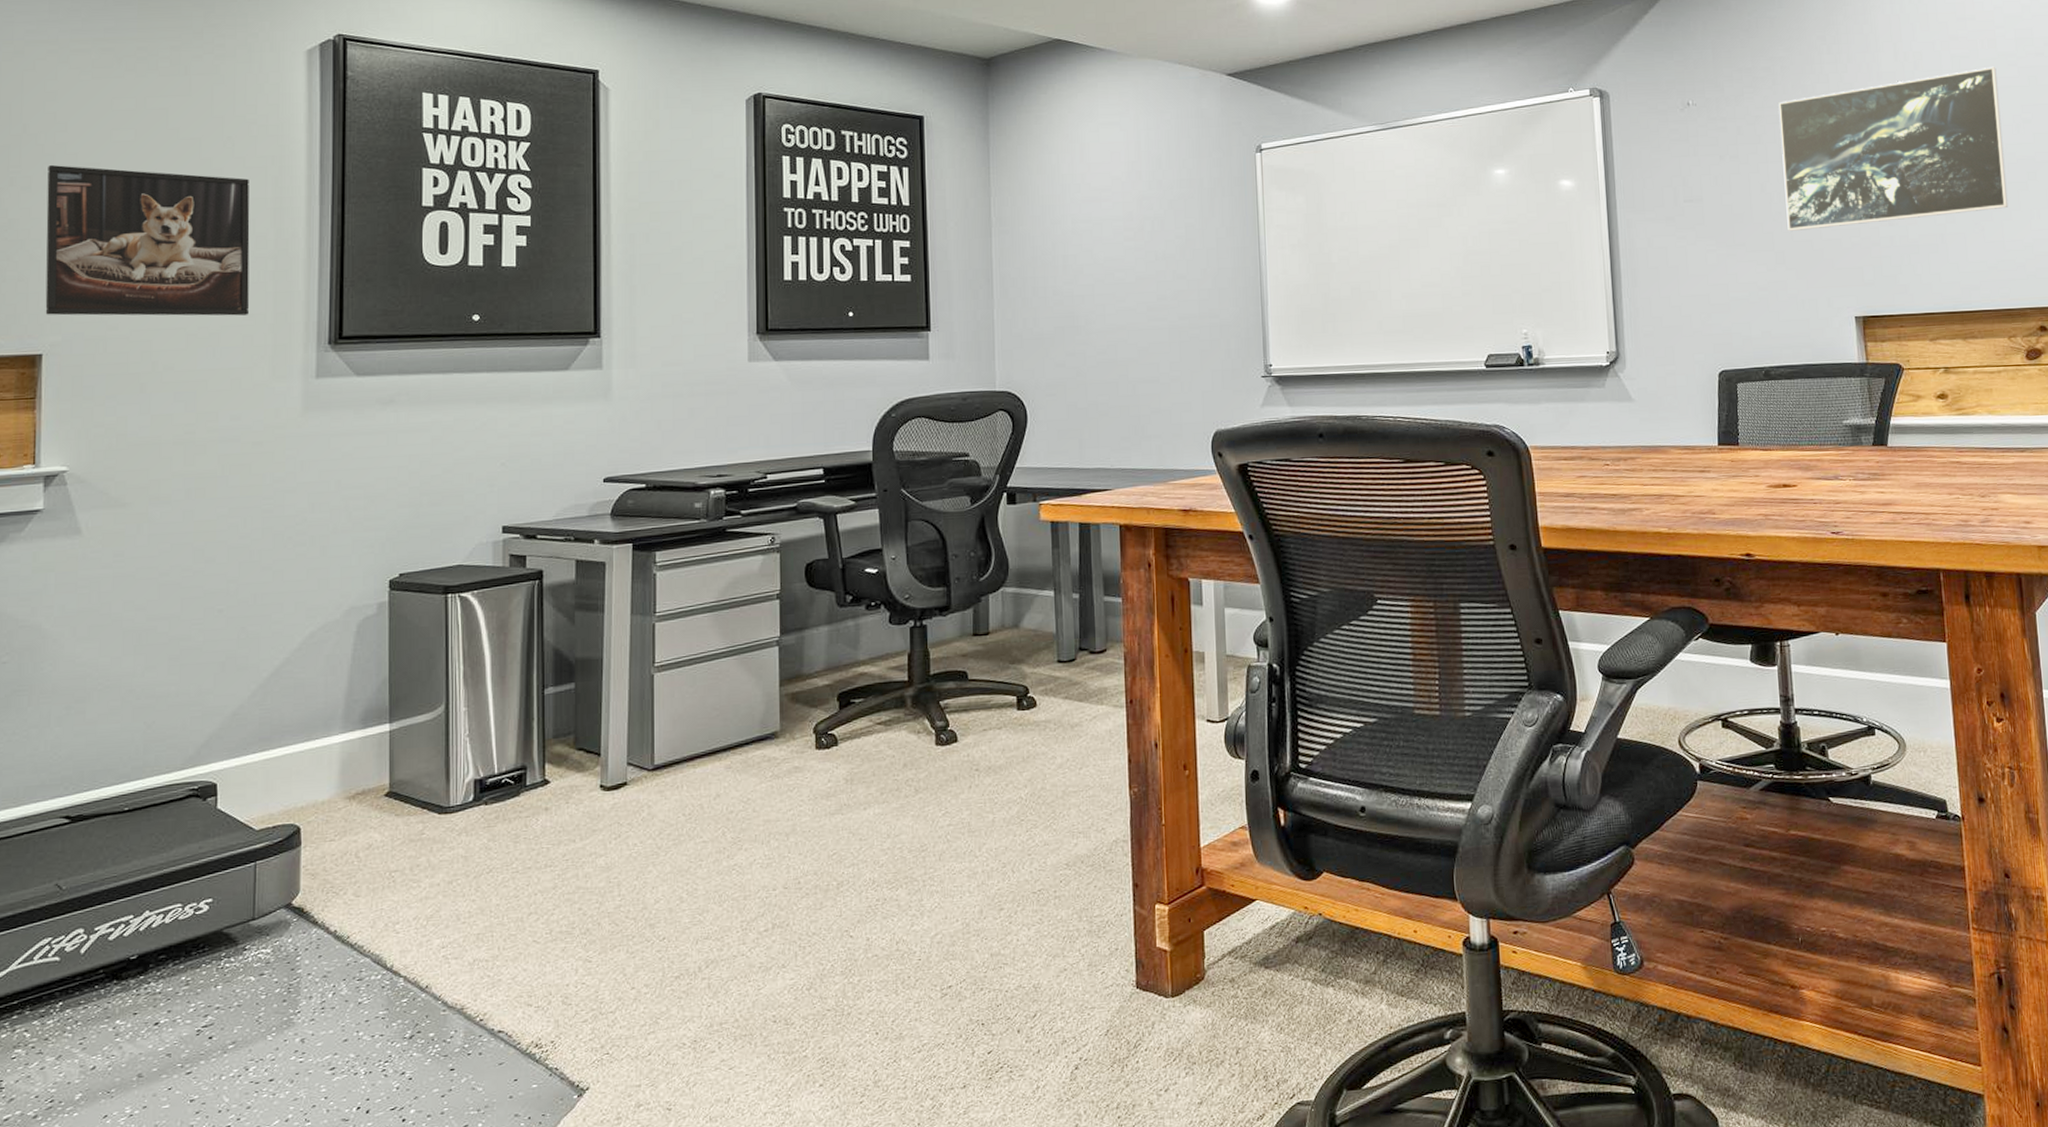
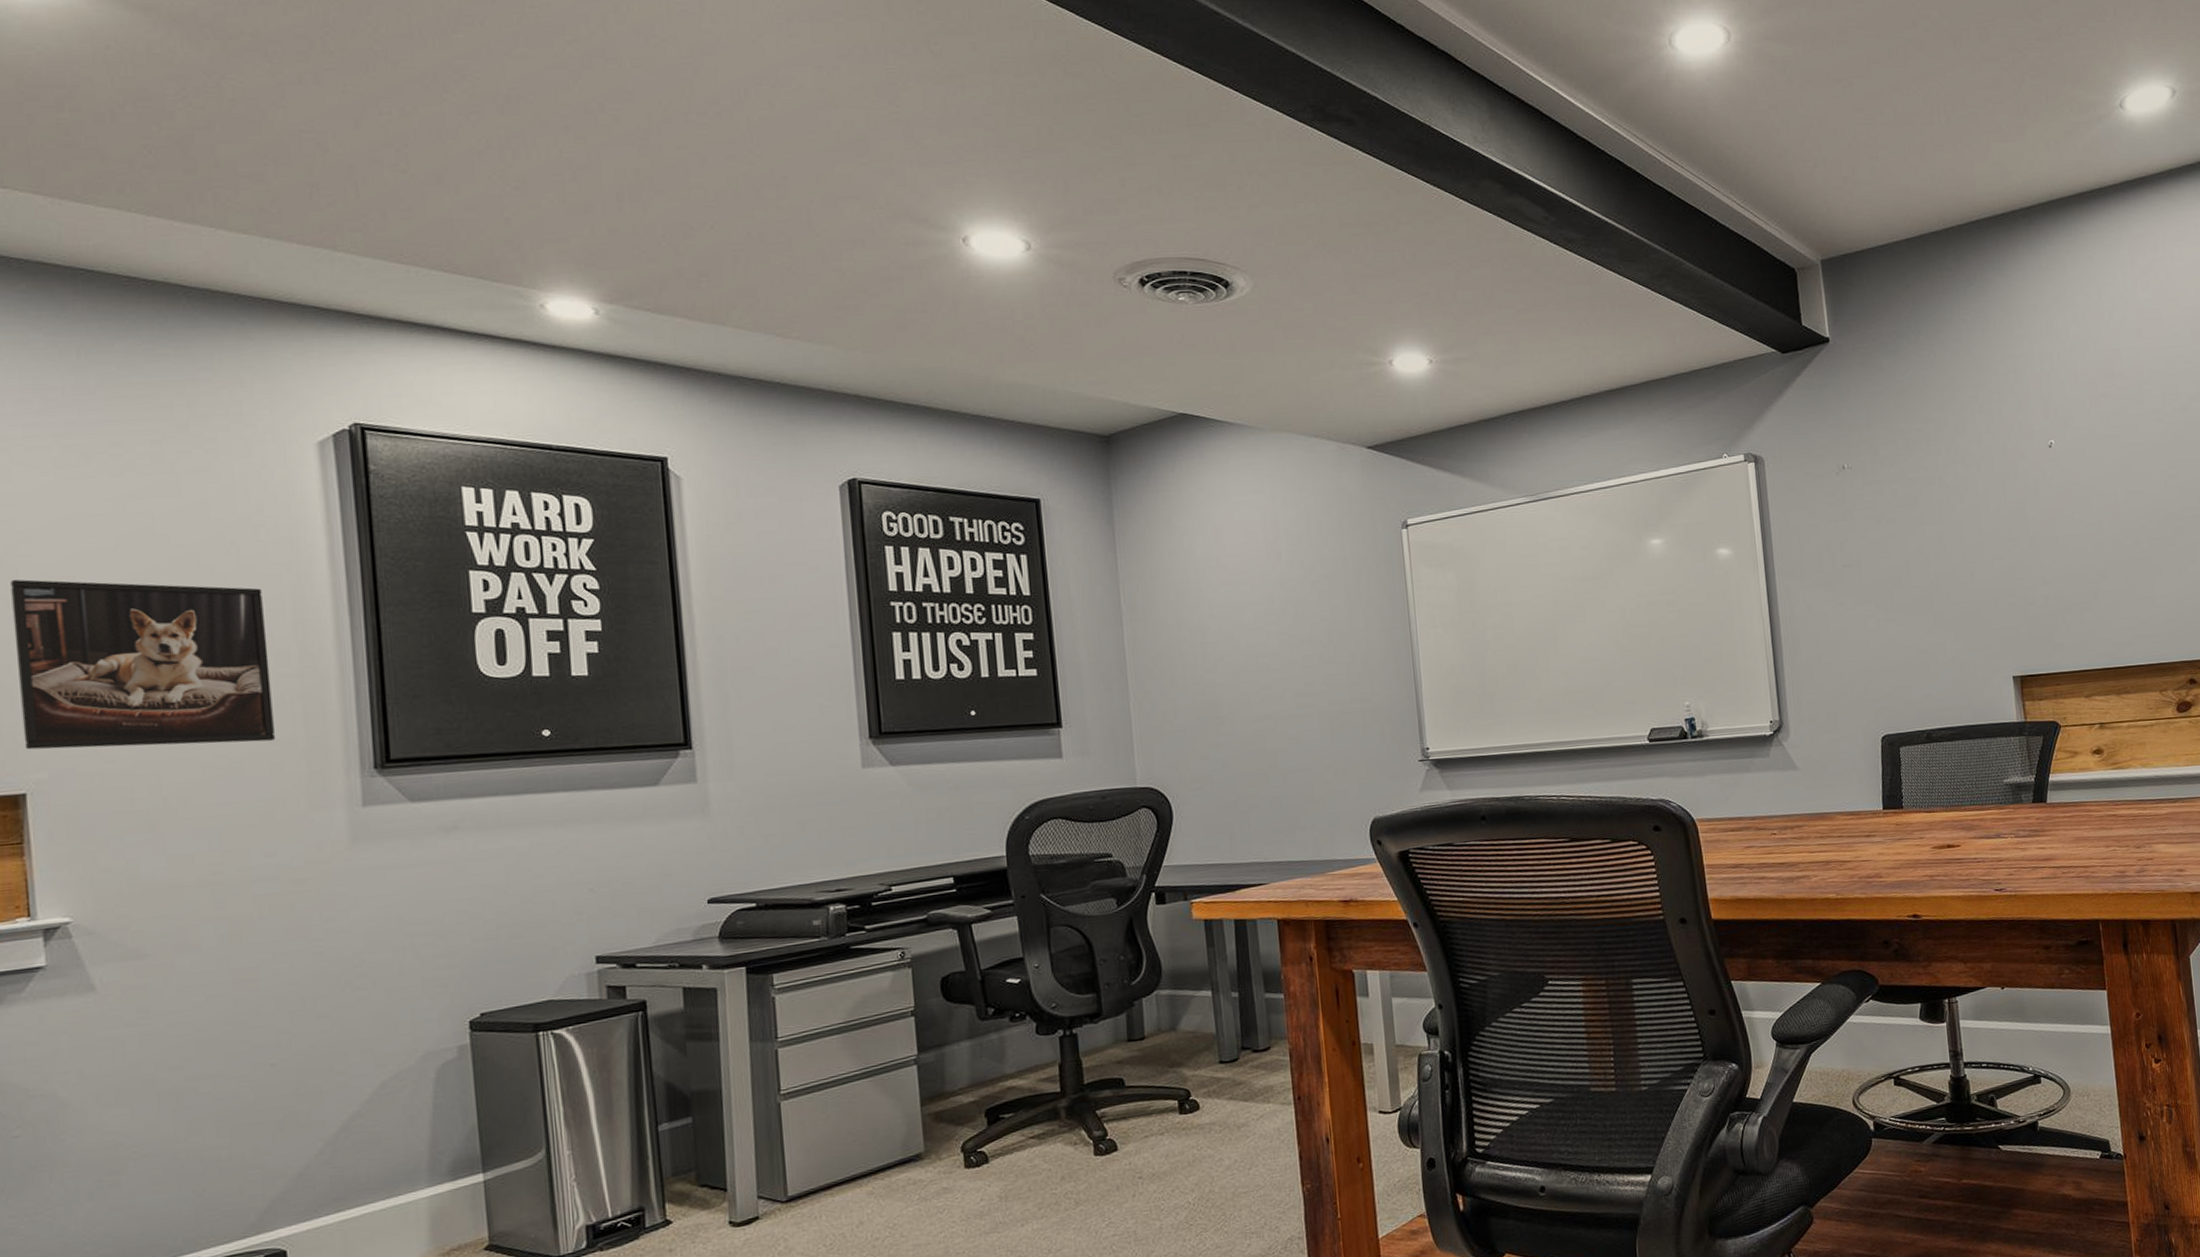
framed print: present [1778,66,2009,231] -> none [1933,423,2158,593]

